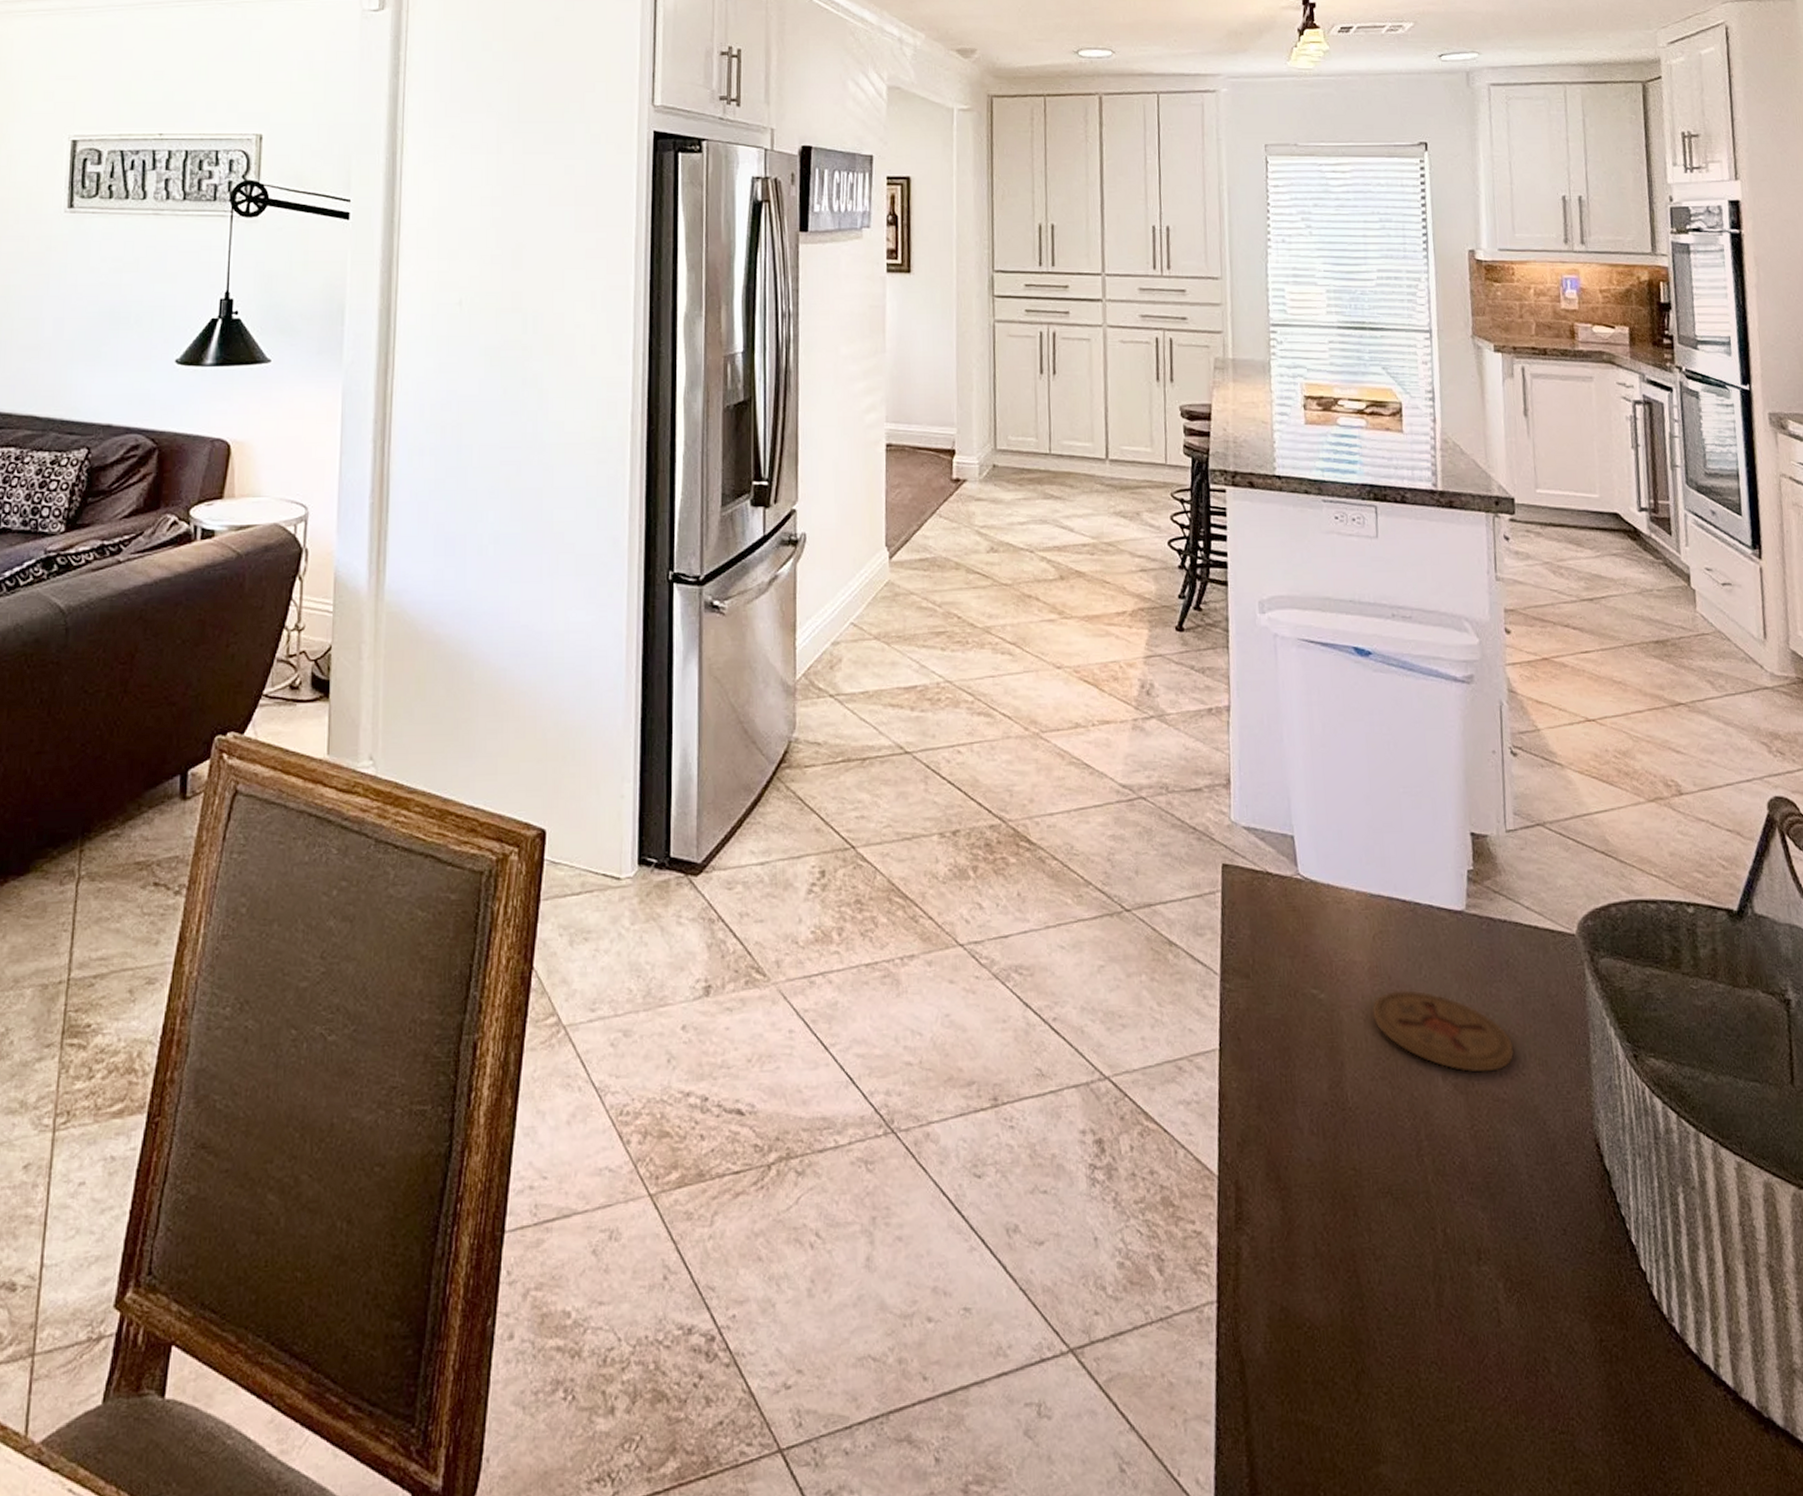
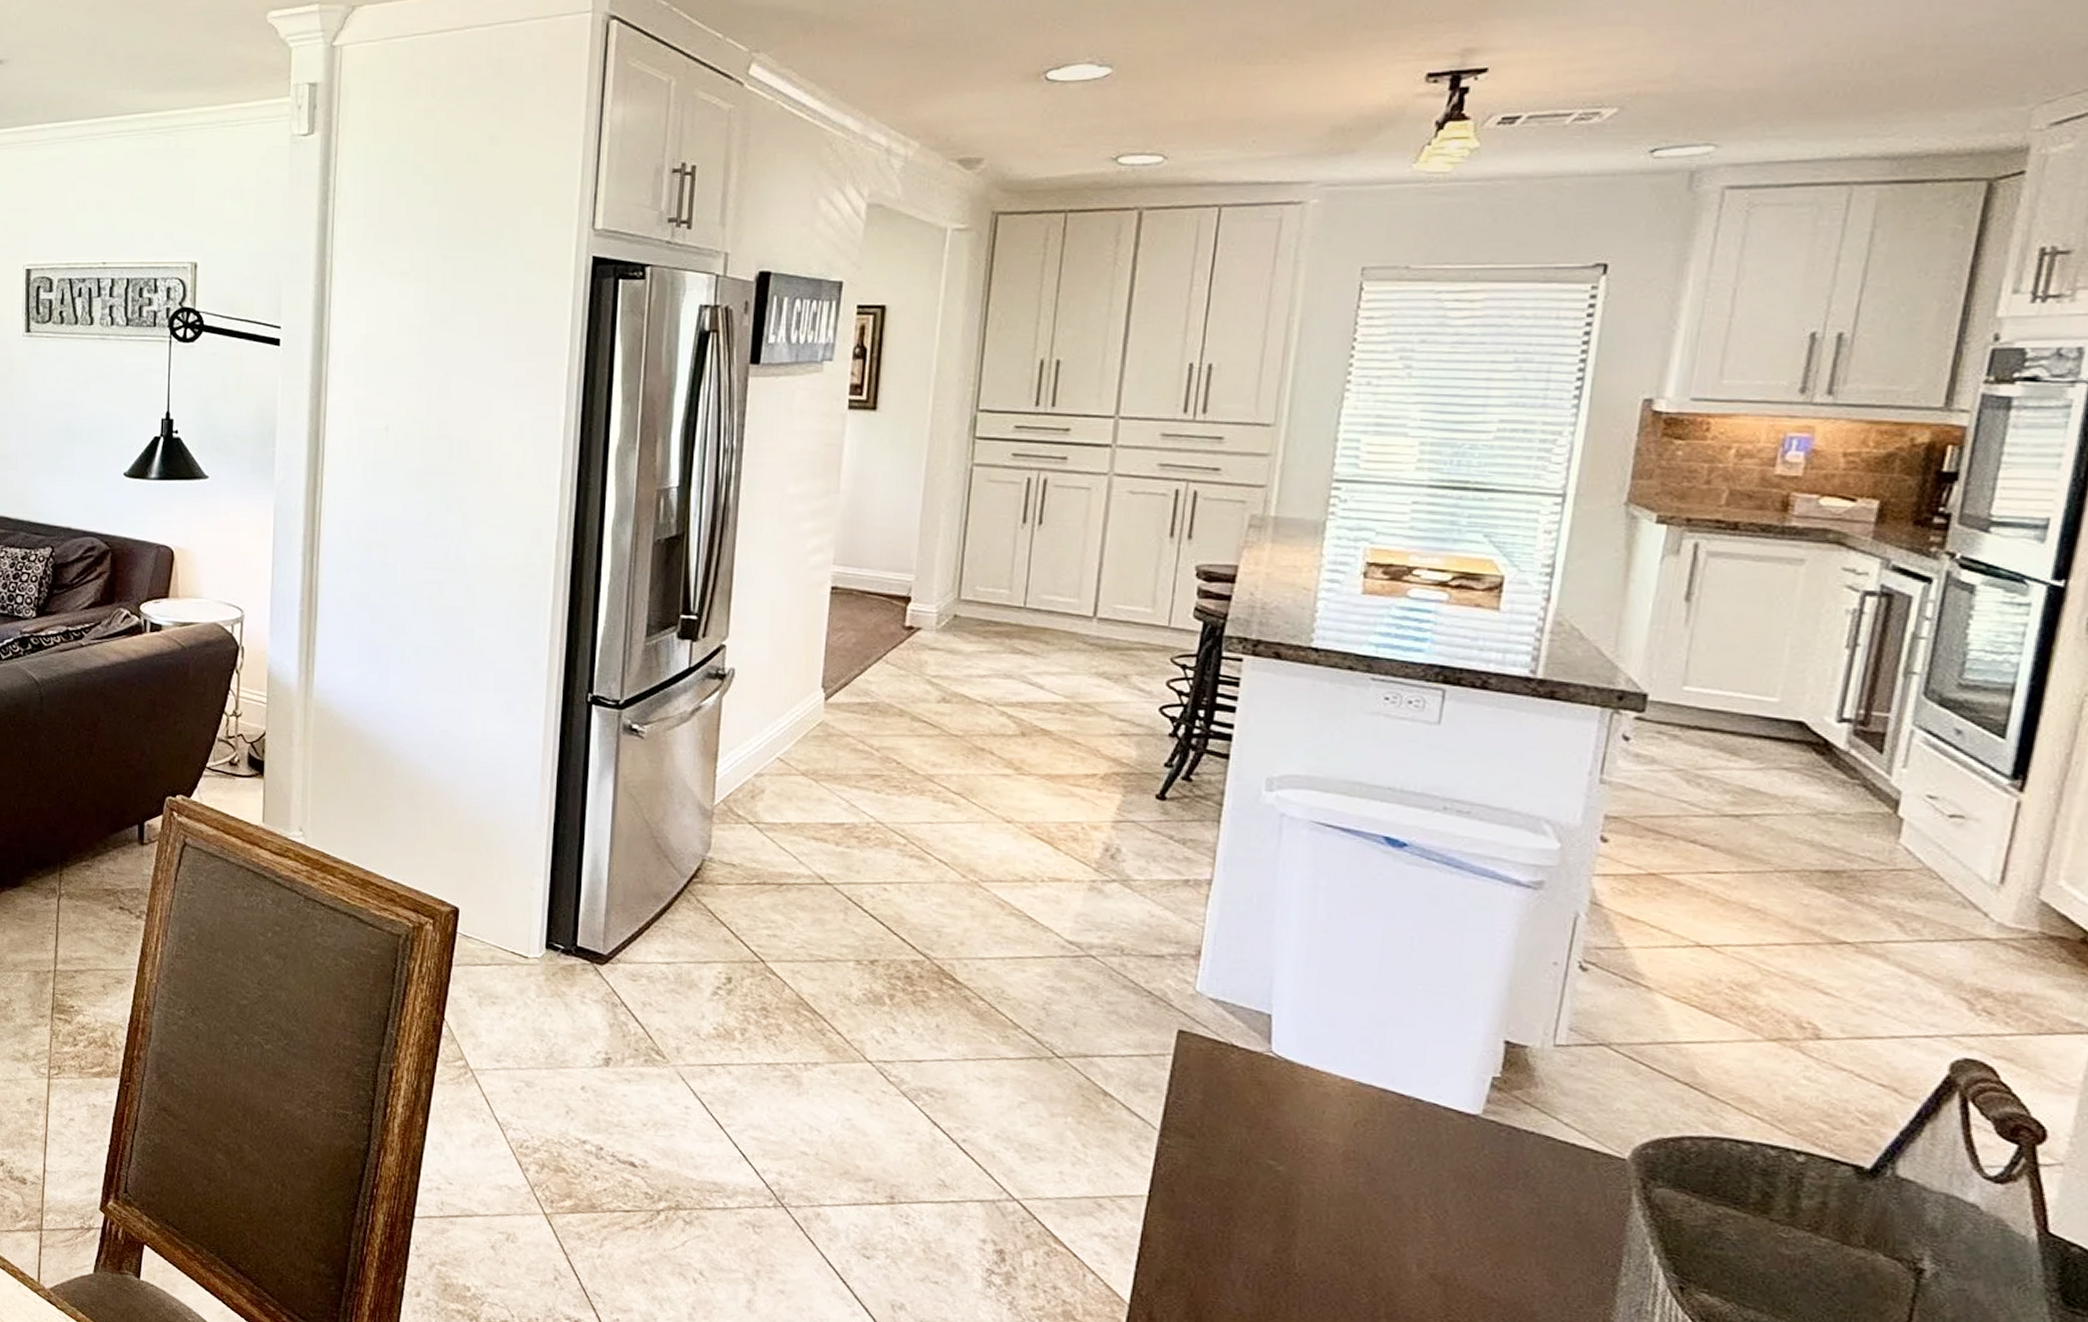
coaster: present [1372,990,1515,1072] -> none [1339,1176,1518,1272]

